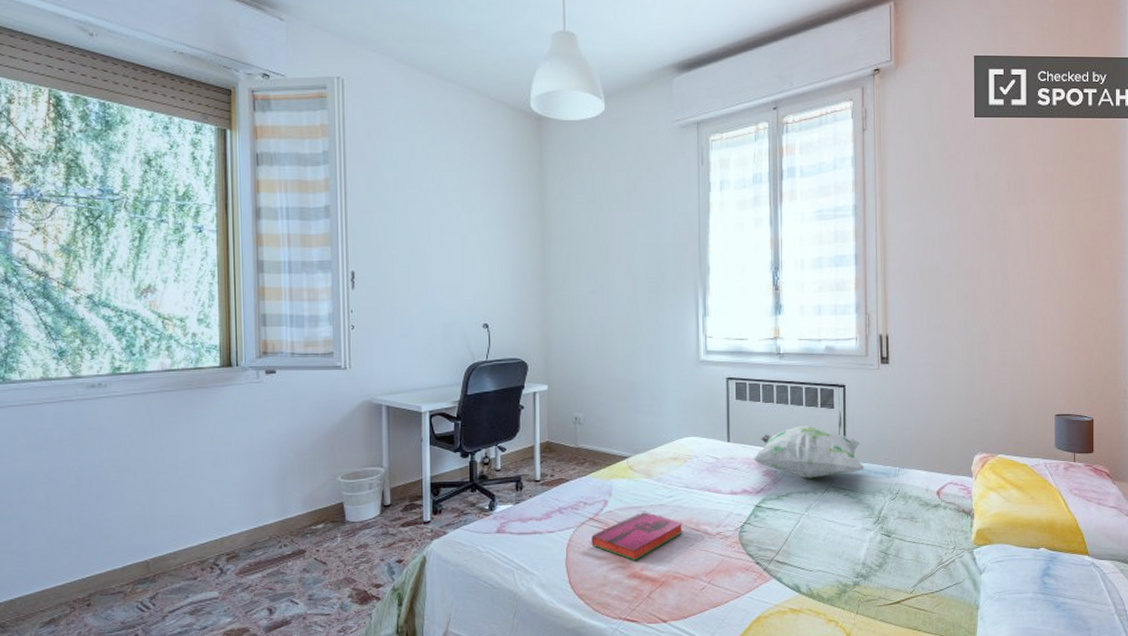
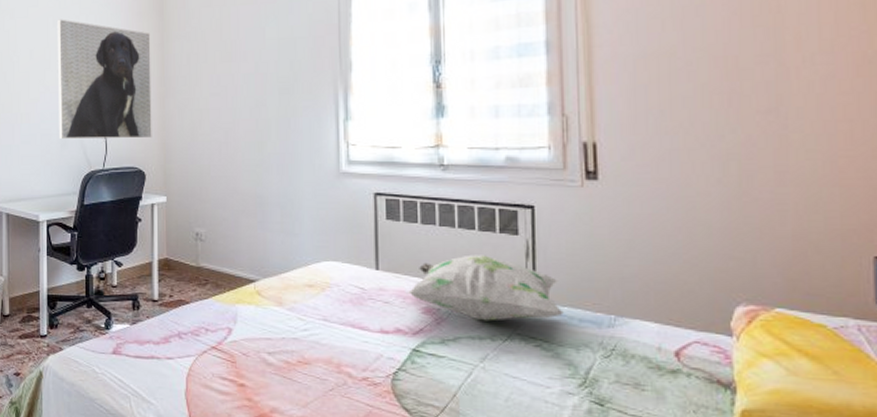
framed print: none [439,216,534,332] -> present [58,19,152,139]
hardback book: present [591,511,683,561] -> none [214,344,321,401]

